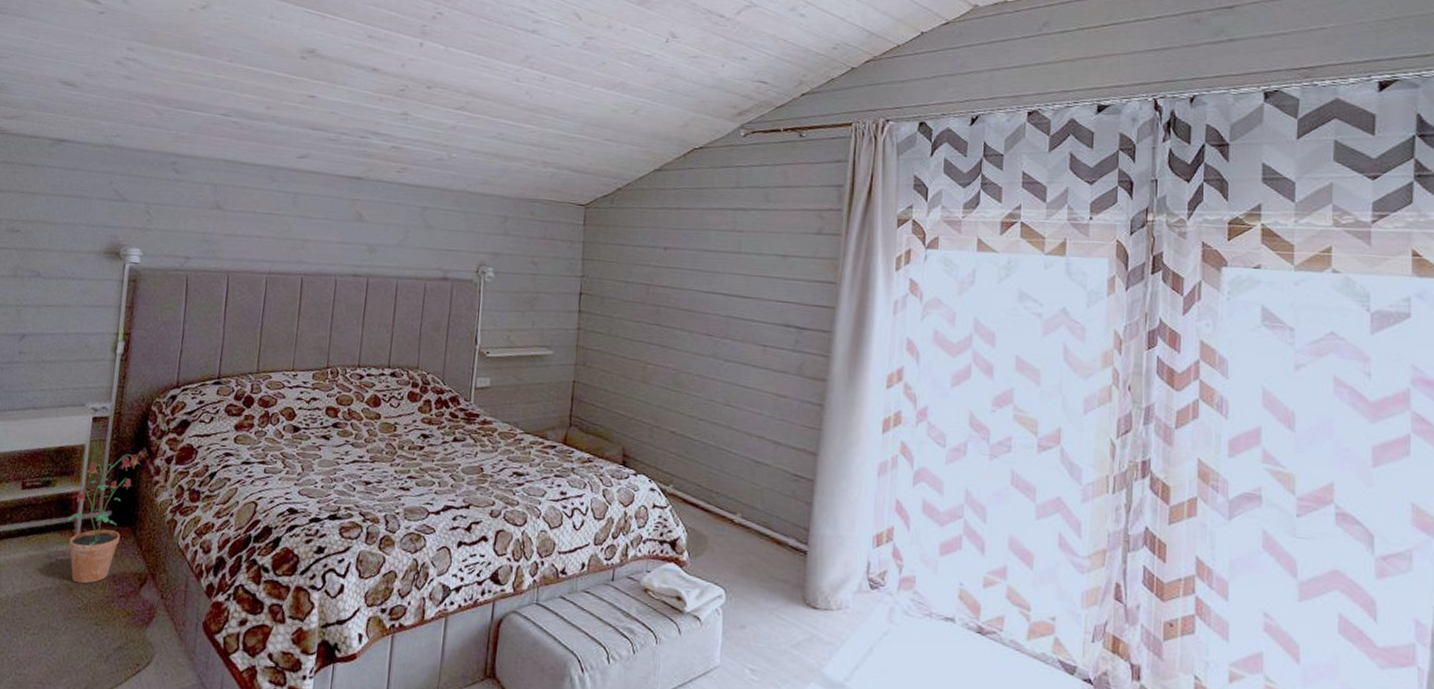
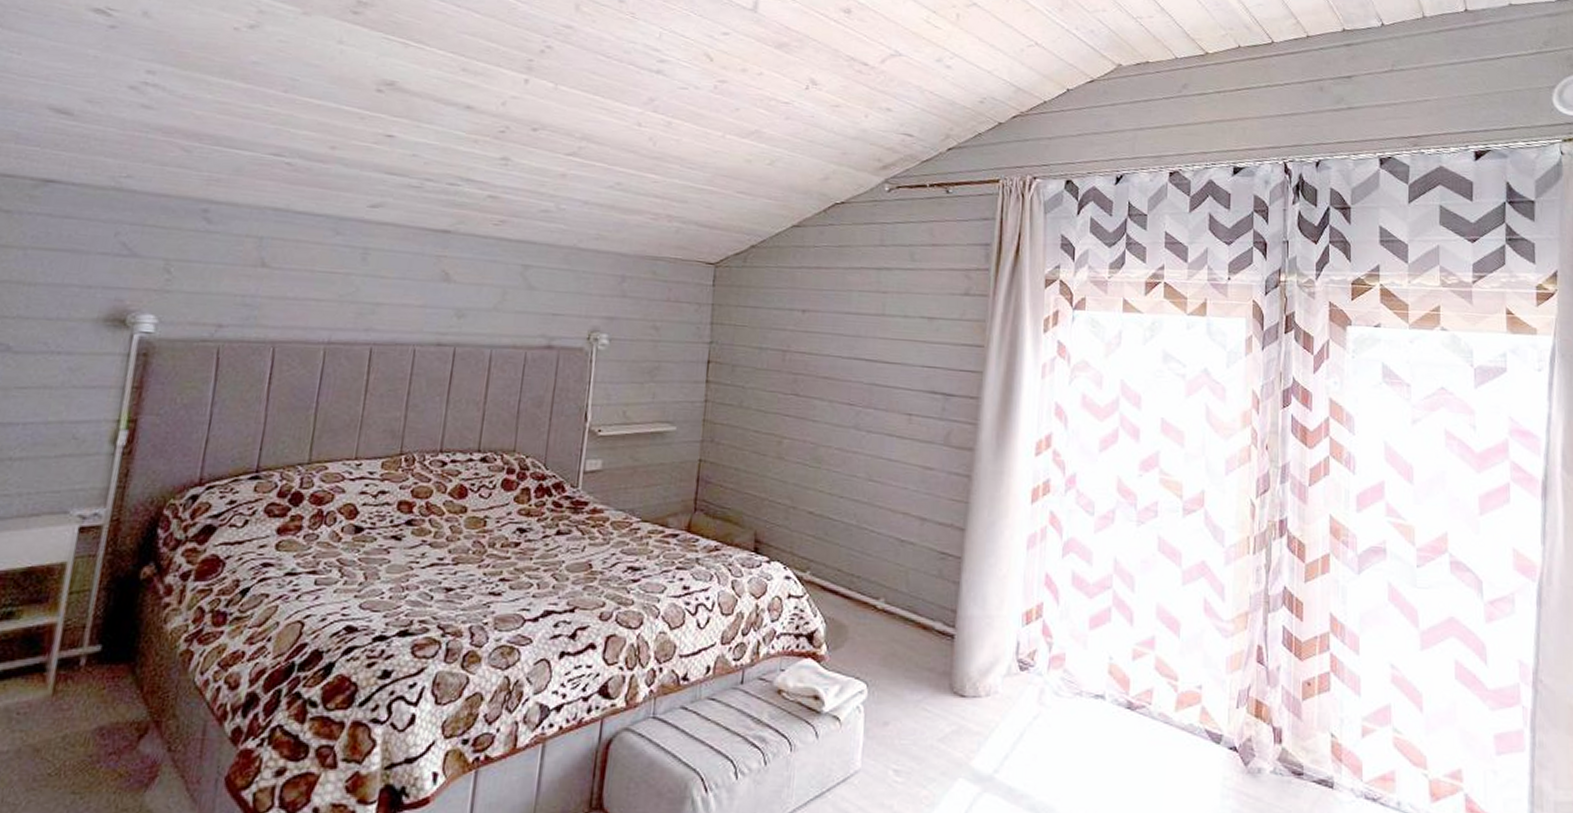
potted plant: present [67,454,140,584] -> none [36,571,145,742]

